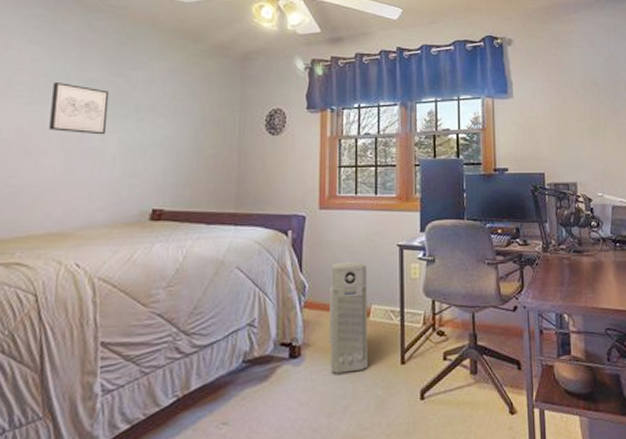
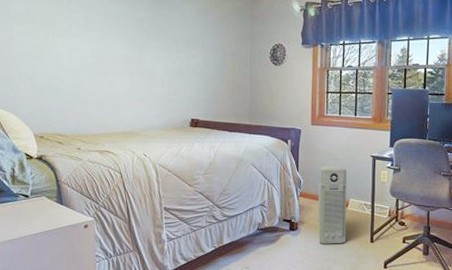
wall art: present [49,82,110,135] -> none [117,21,156,62]

